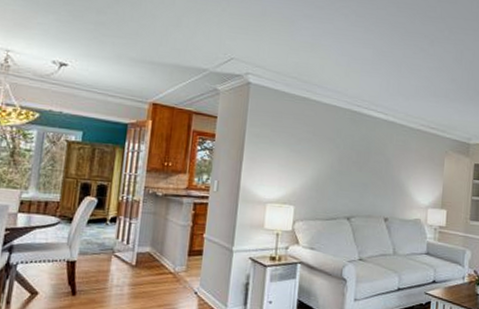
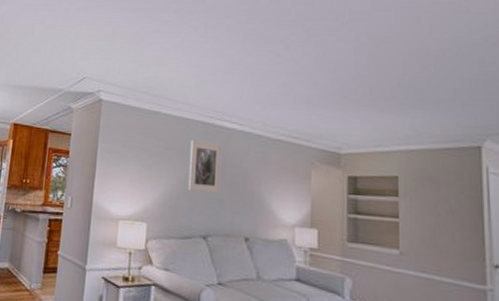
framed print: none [334,127,368,178] -> present [187,140,222,193]

